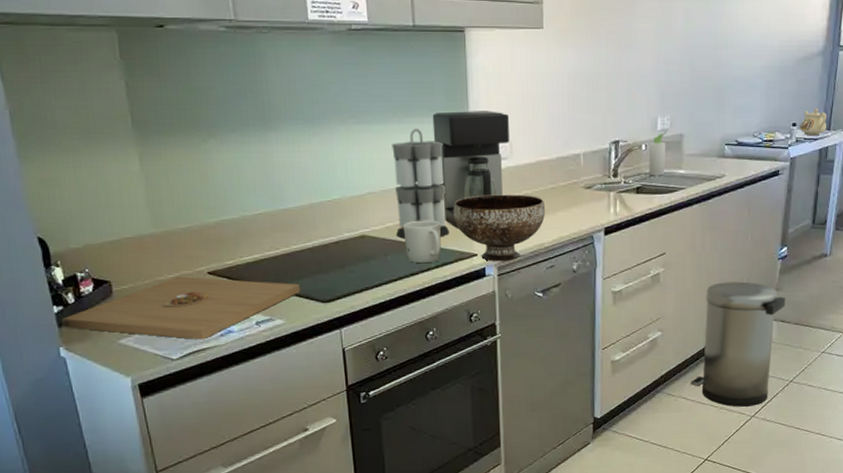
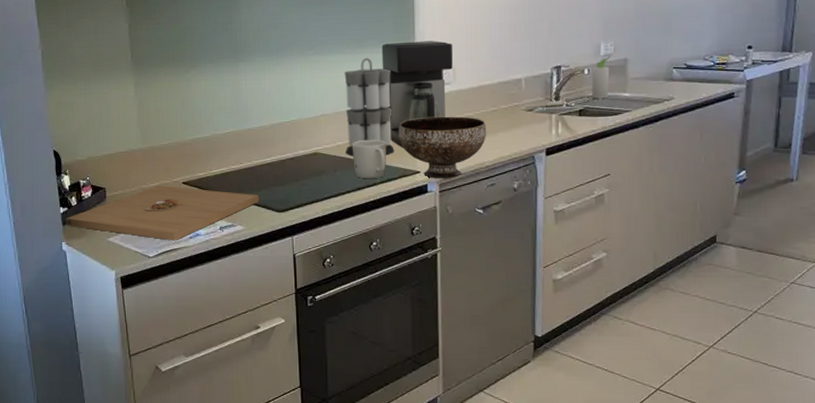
pedal bin: present [690,281,786,407] -> none [638,204,746,336]
teapot: present [799,107,826,136] -> none [755,29,787,58]

